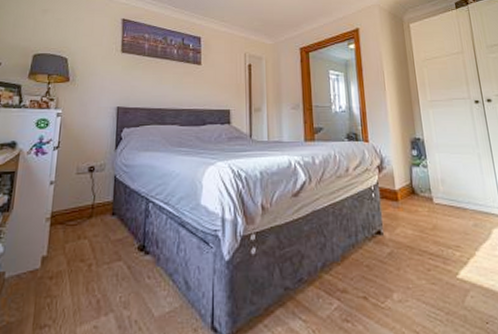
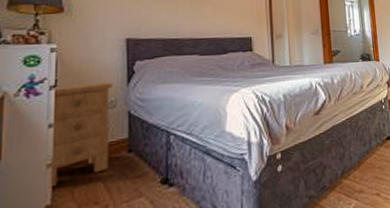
nightstand: none [46,146,104,240] -> present [48,81,114,188]

